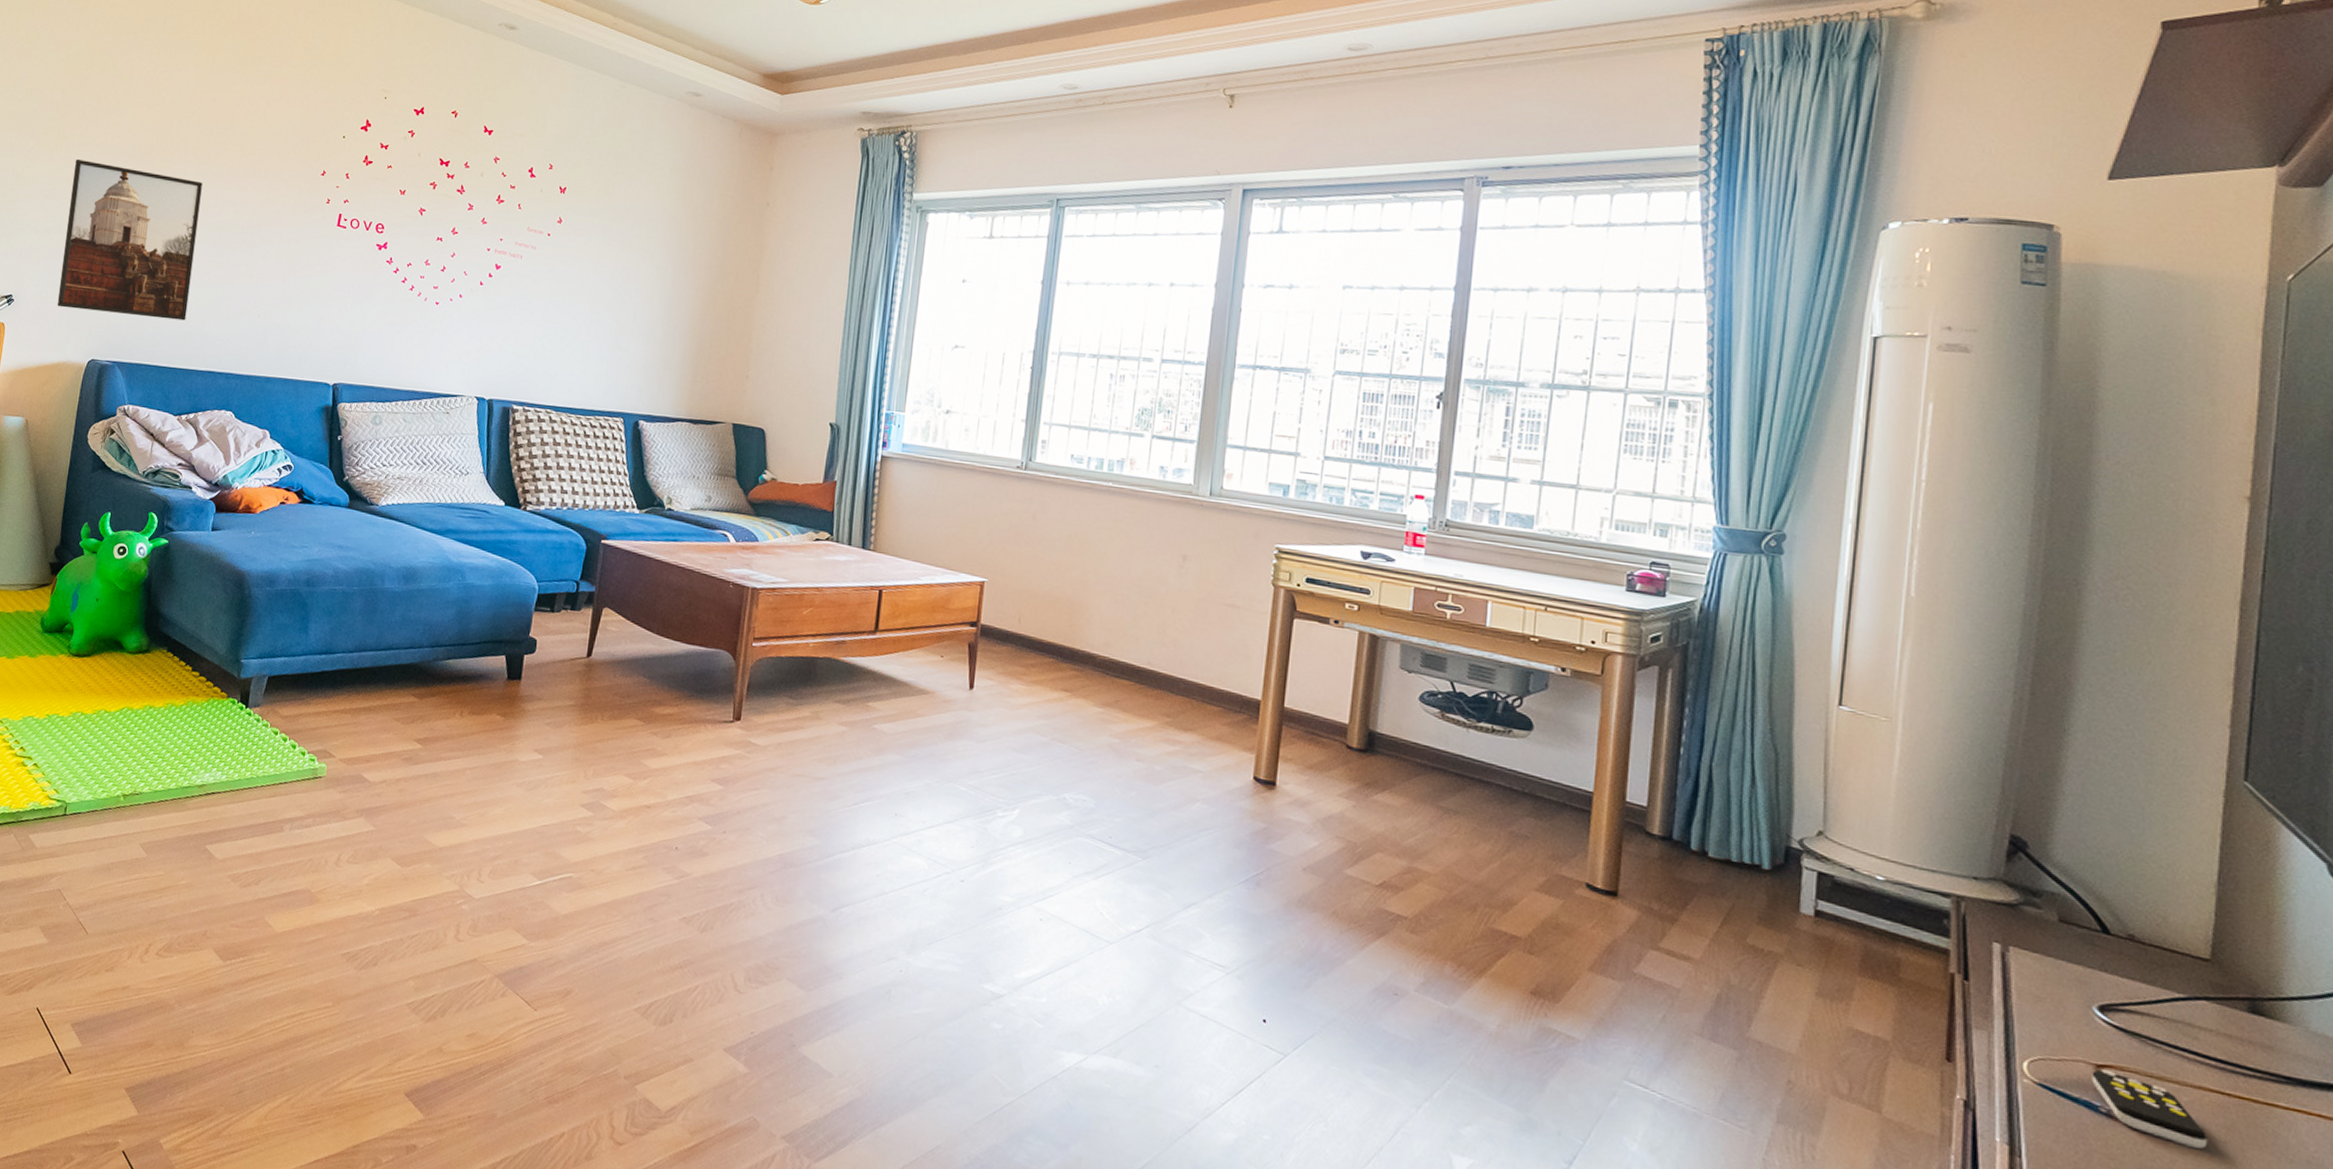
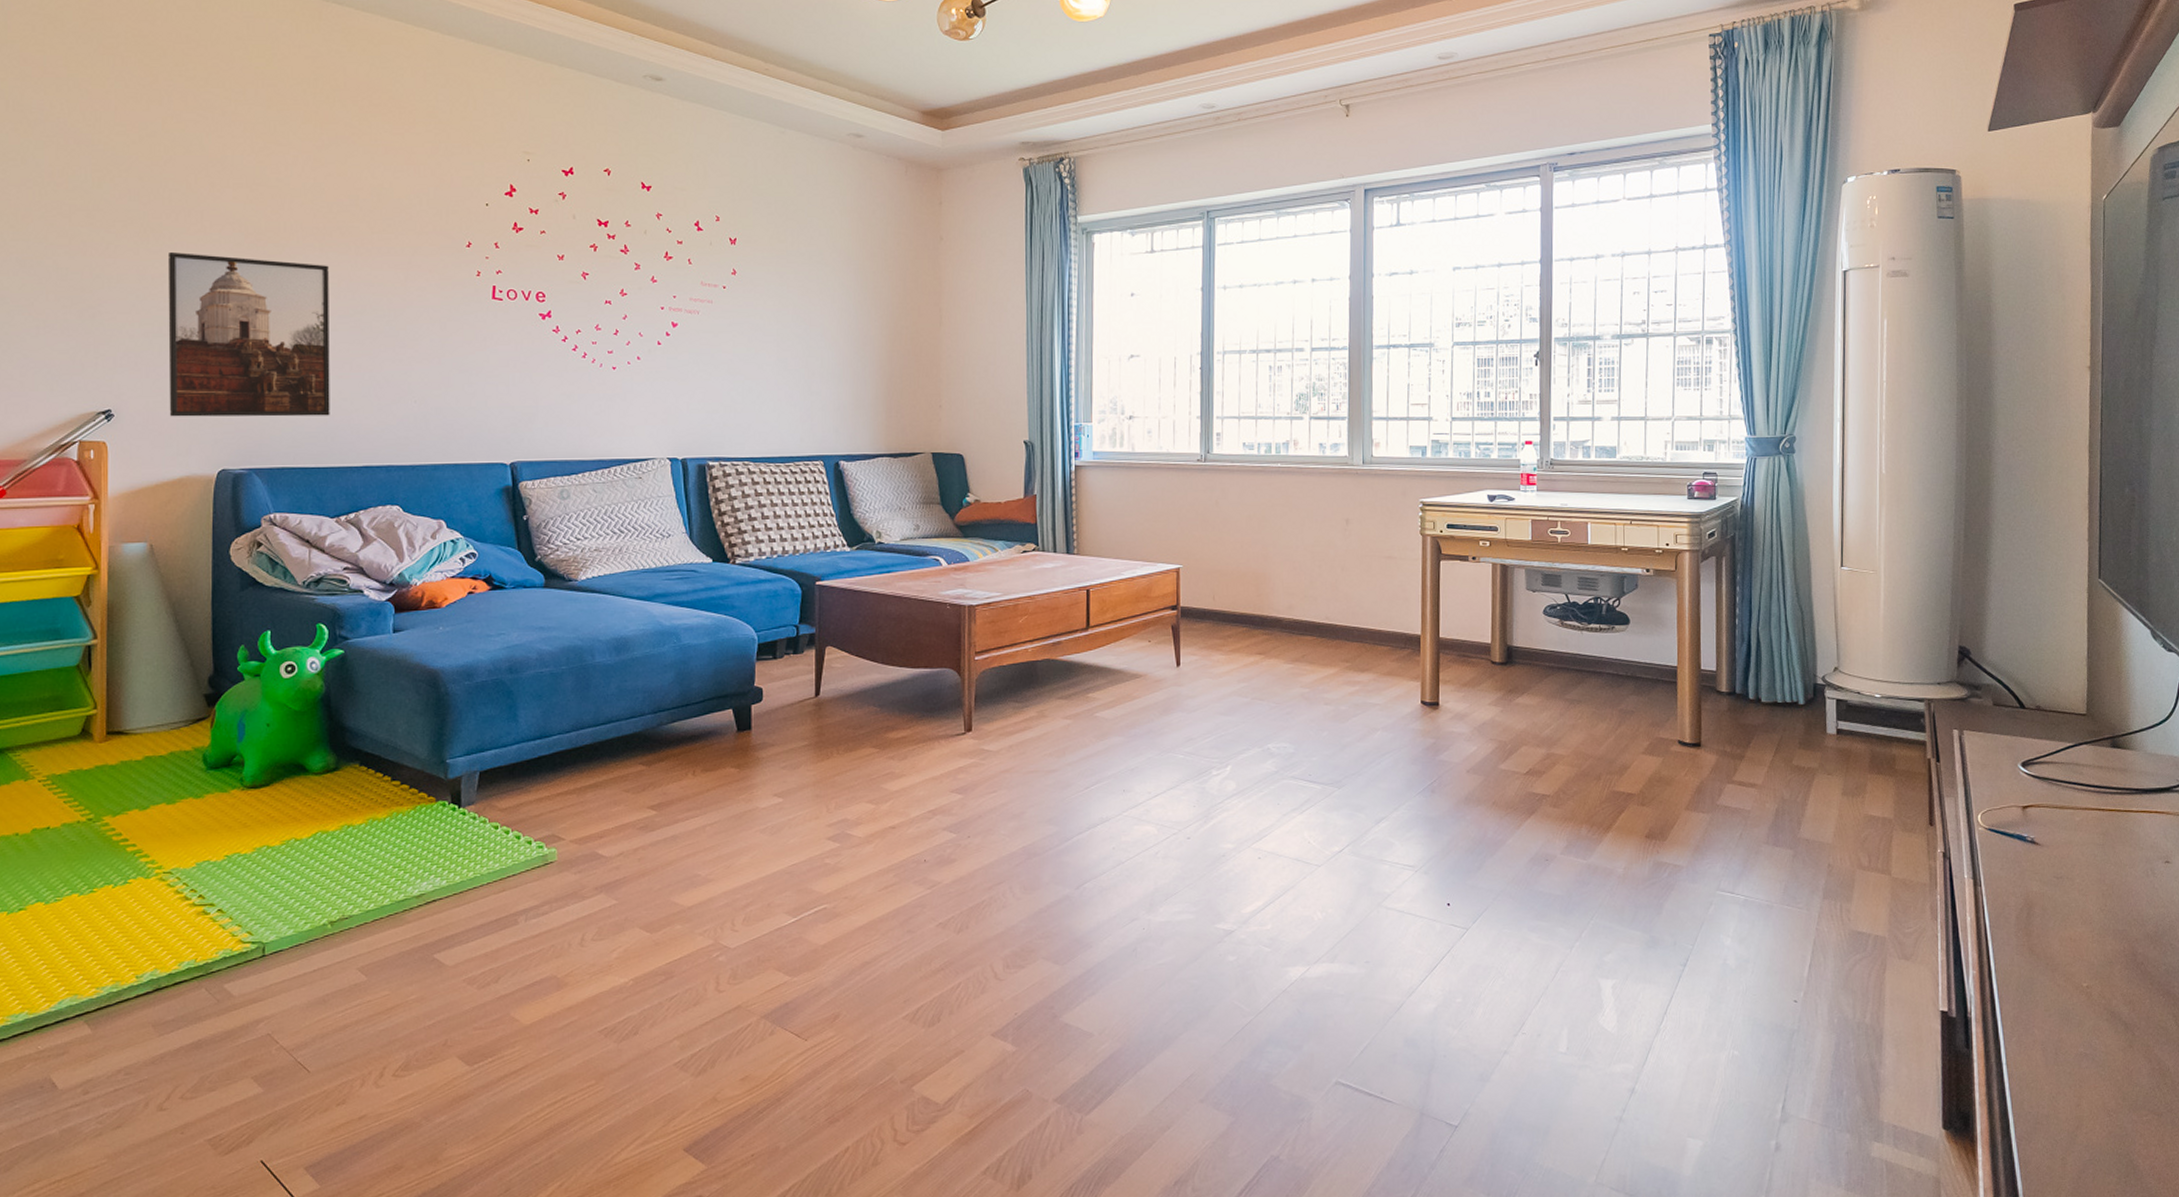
remote control: present [2091,1069,2208,1150] -> none [2020,809,2093,854]

